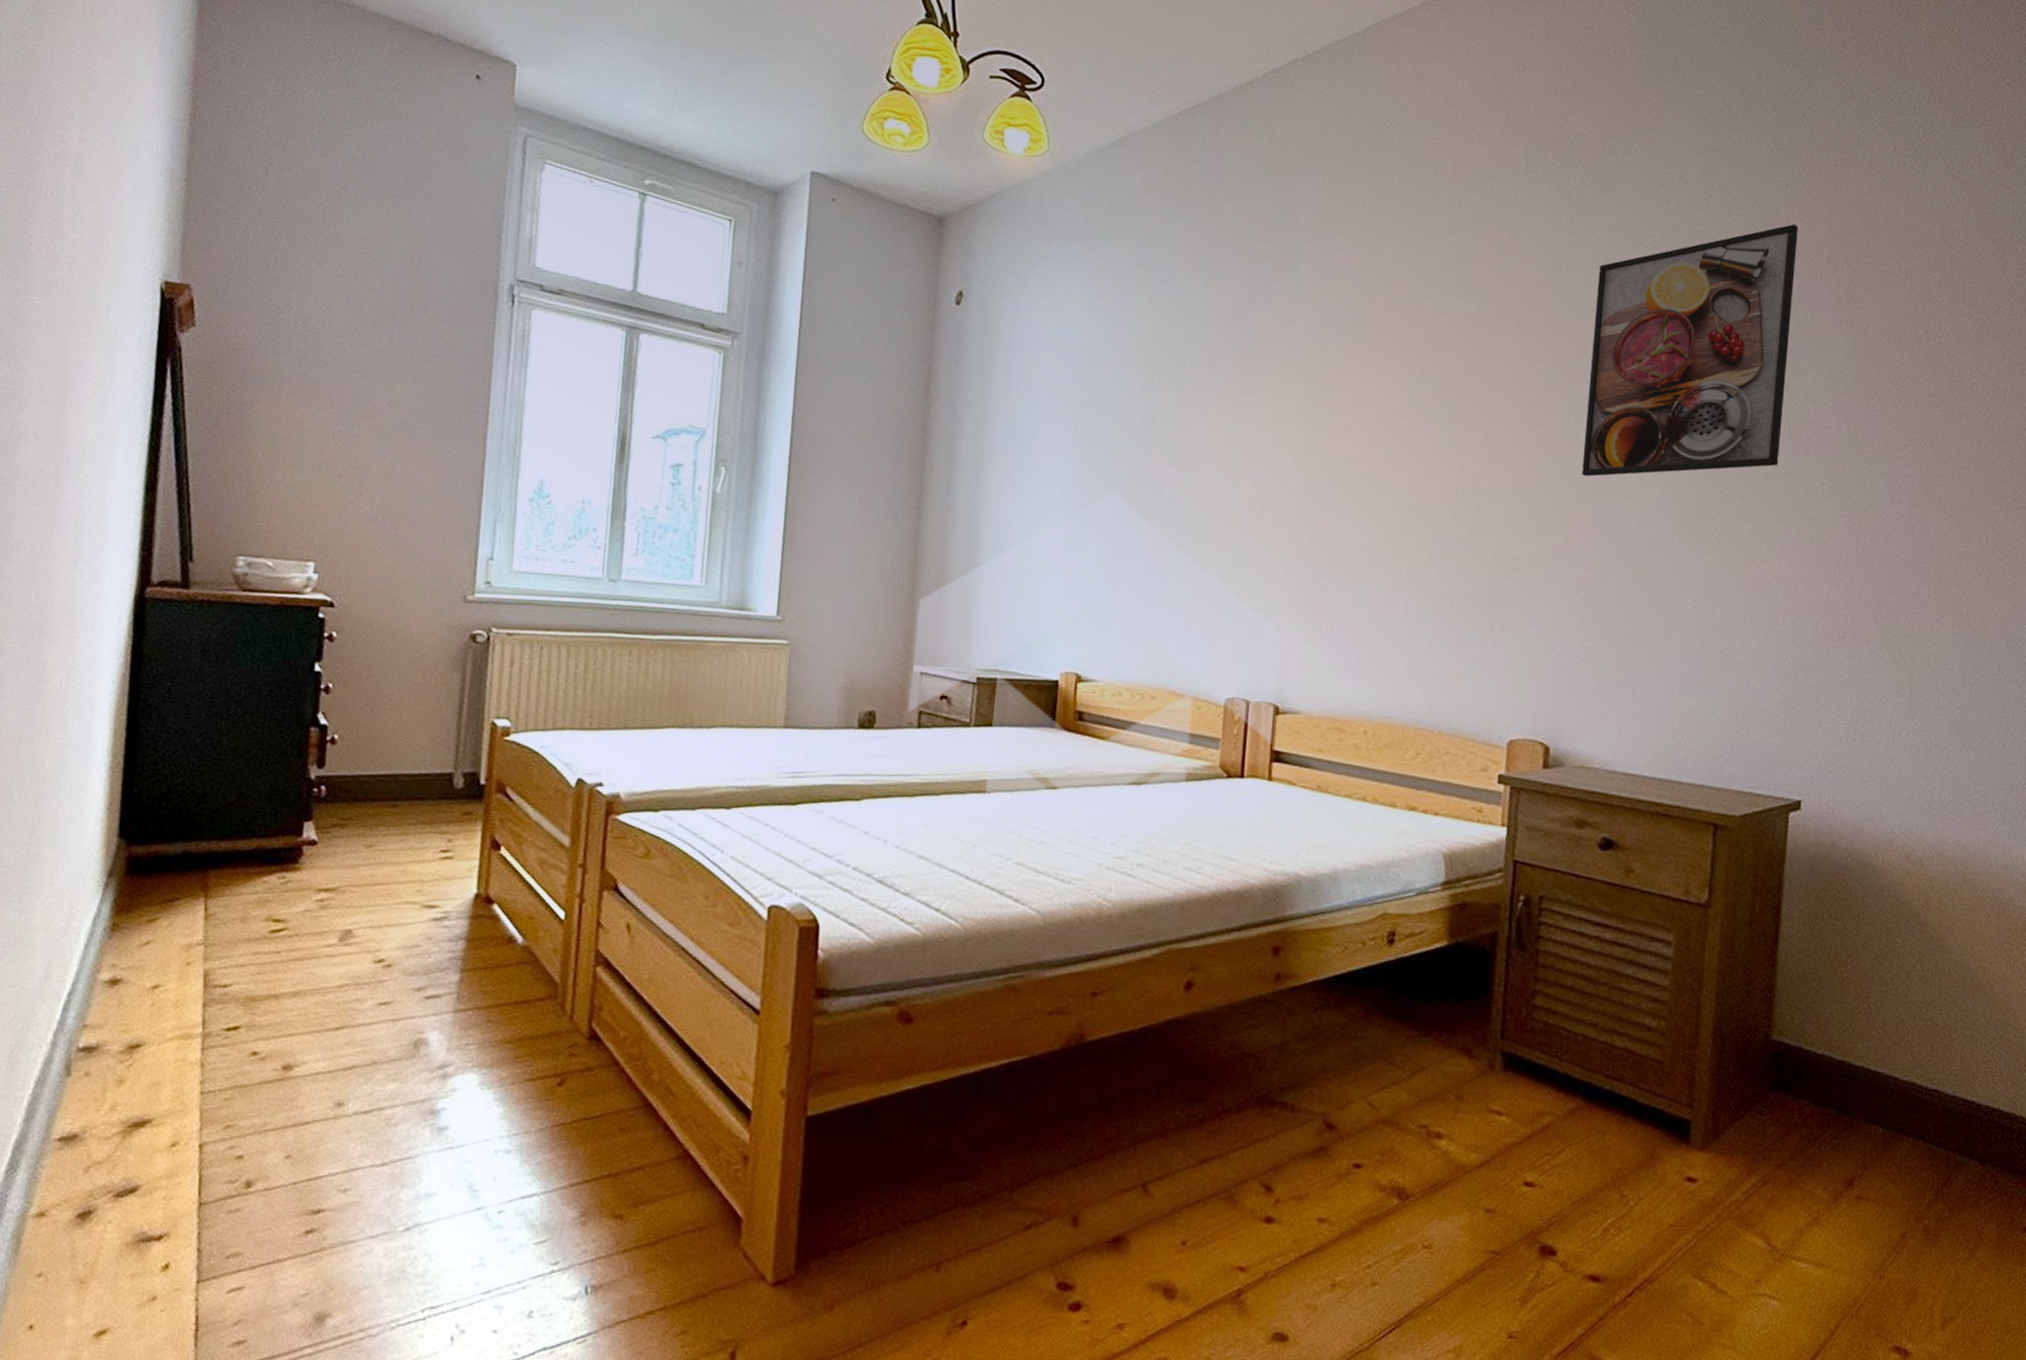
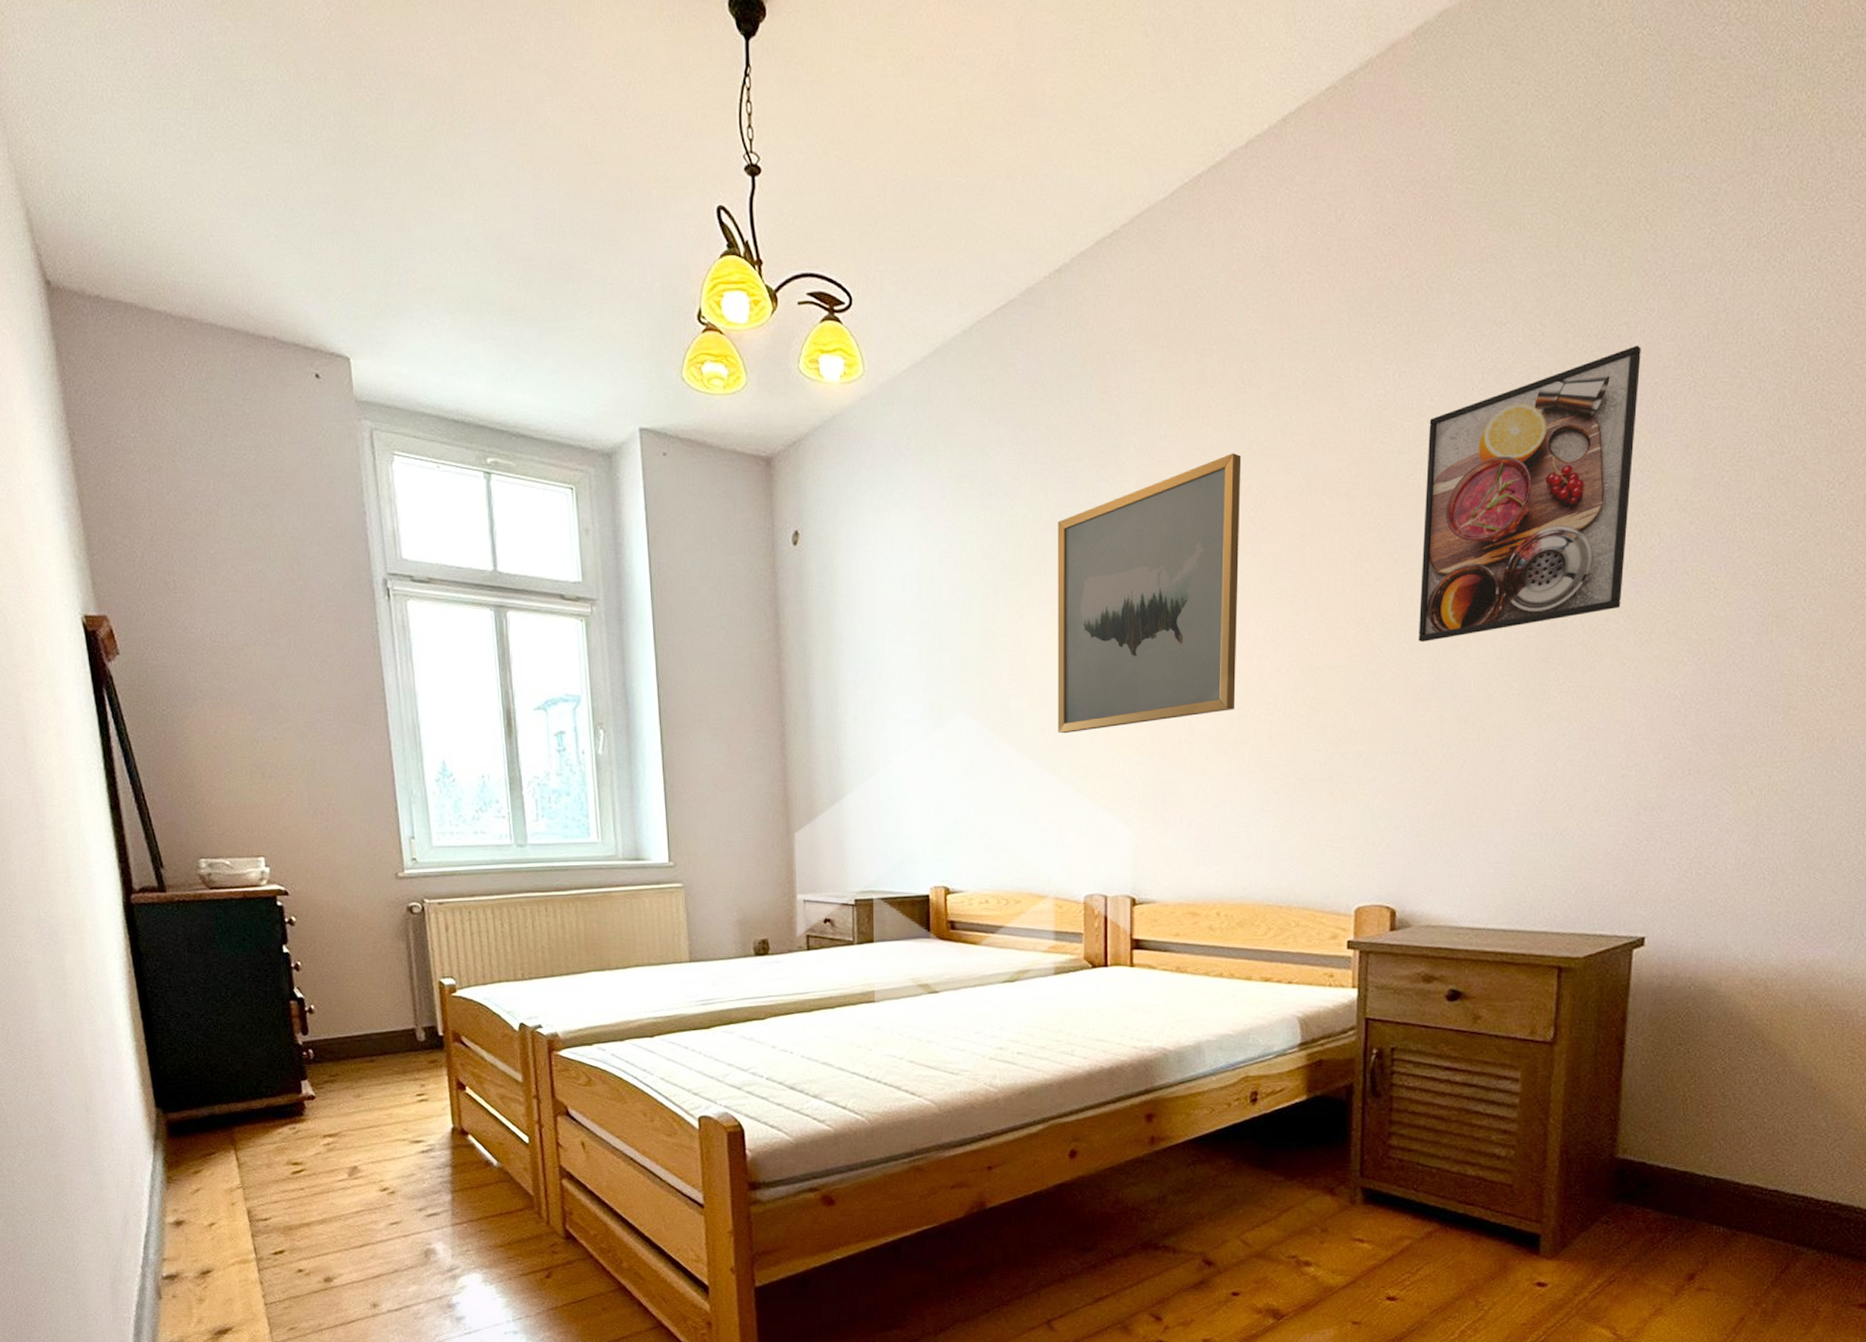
wall art: none [1211,272,1417,527] -> present [1057,453,1242,734]

